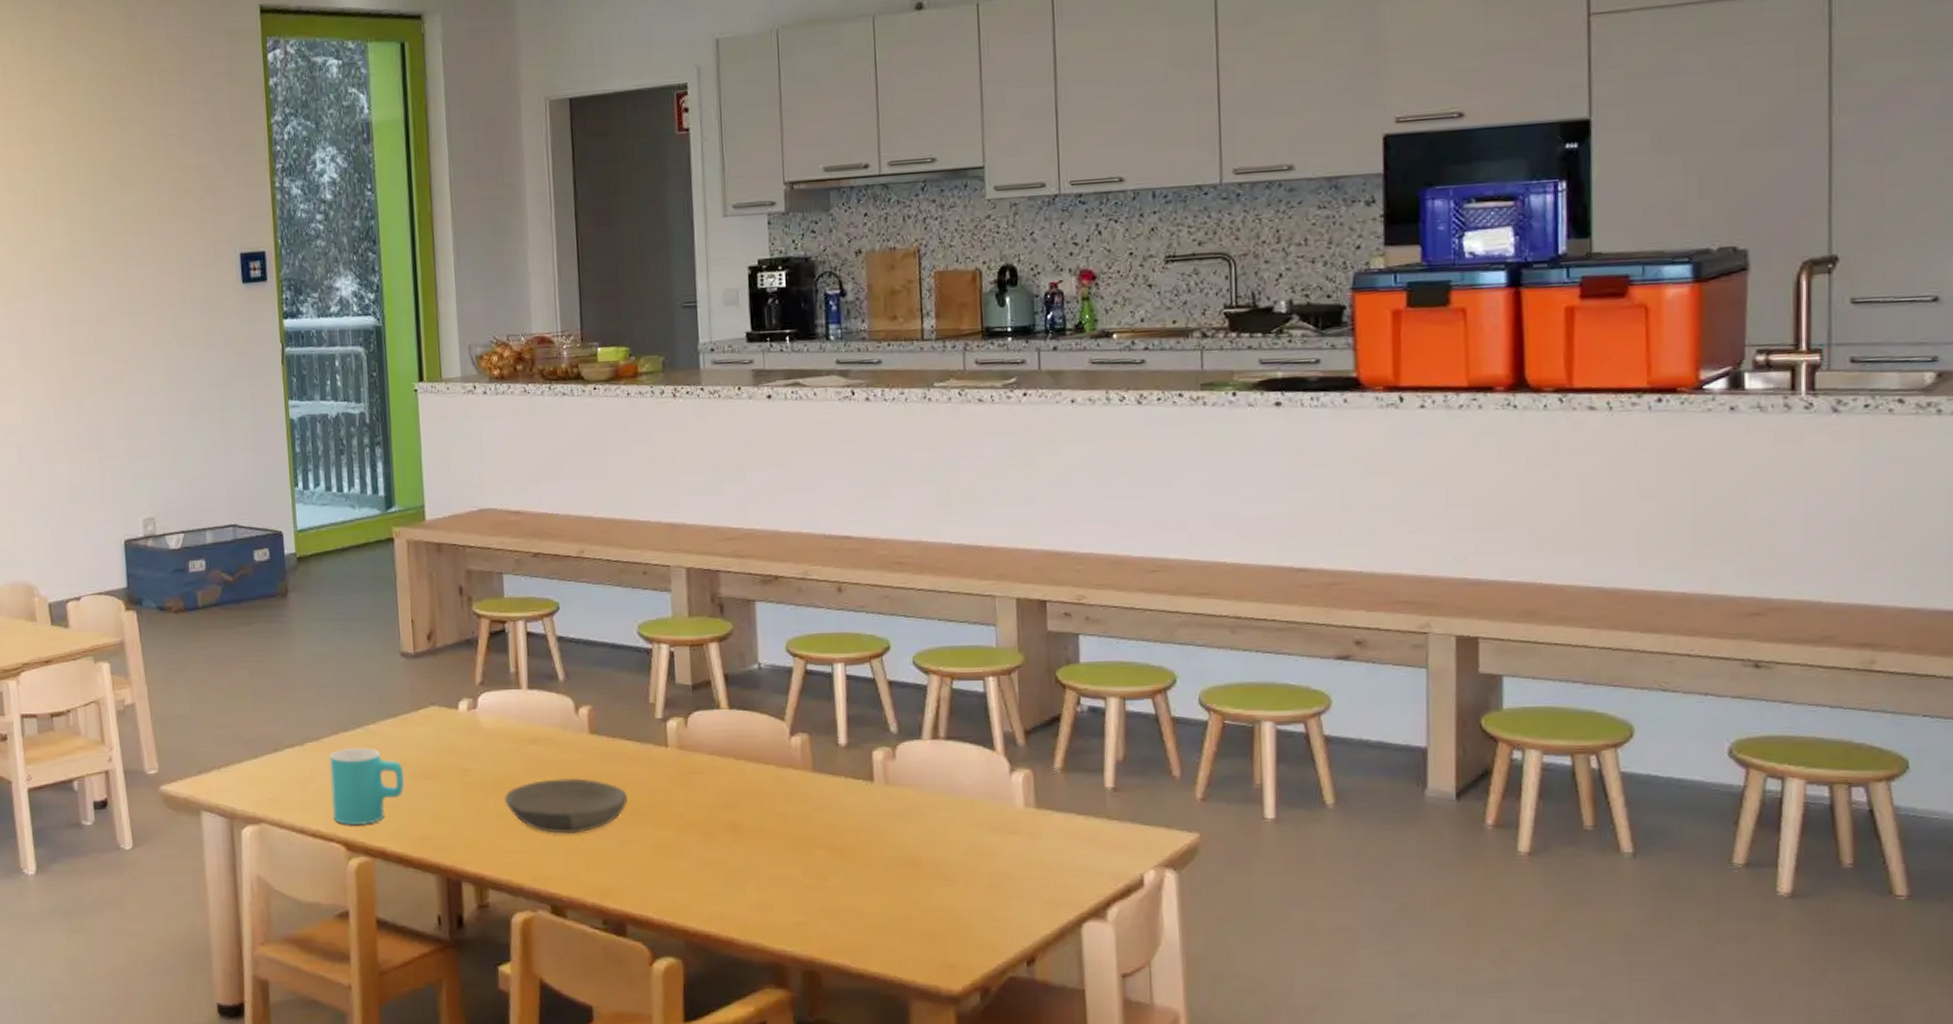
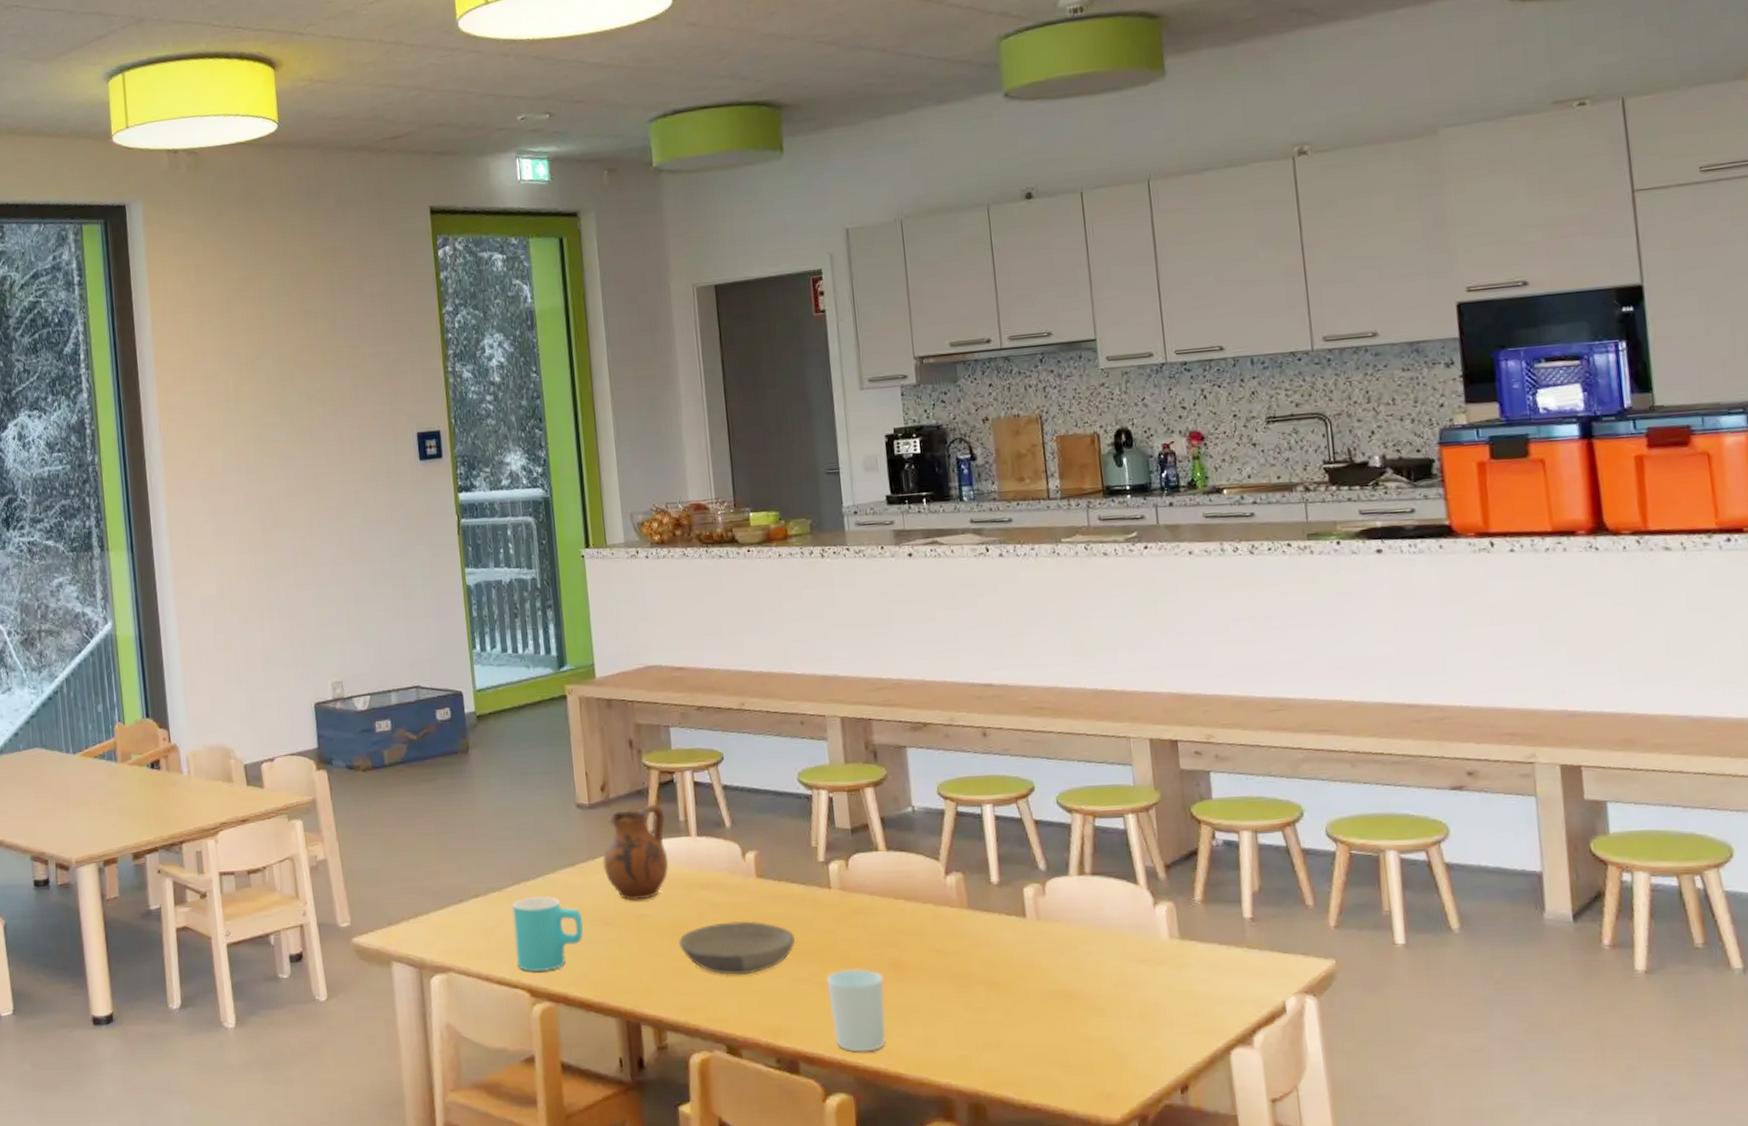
pitcher: none [427,654,497,754] -> present [603,803,669,900]
cup: none [659,830,720,916] -> present [827,969,887,1053]

